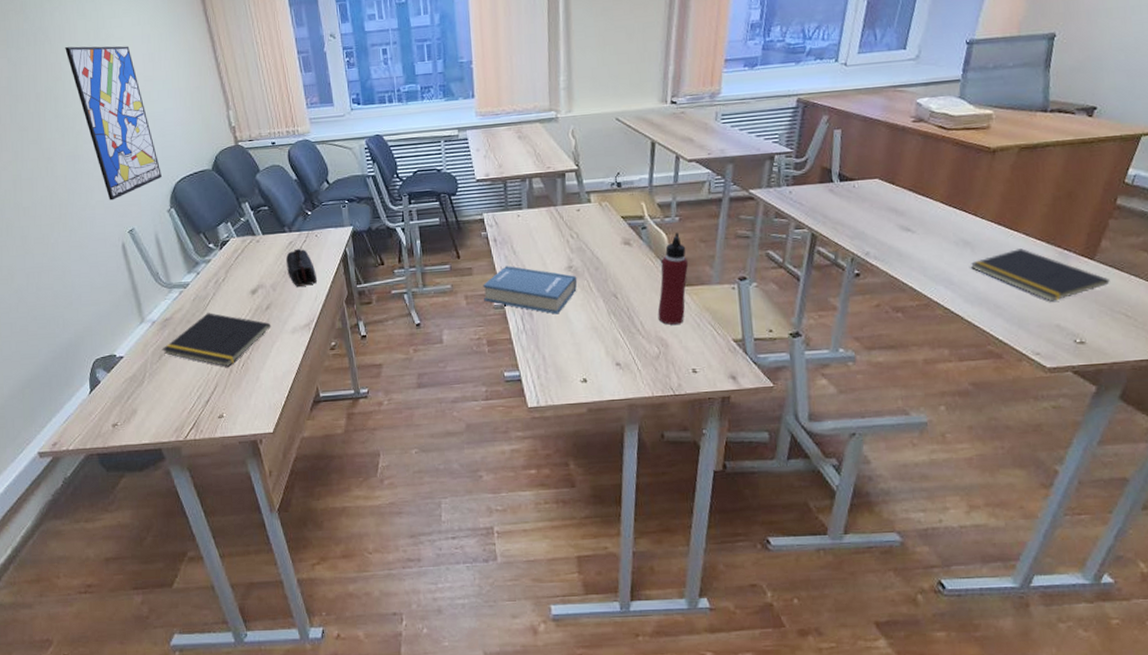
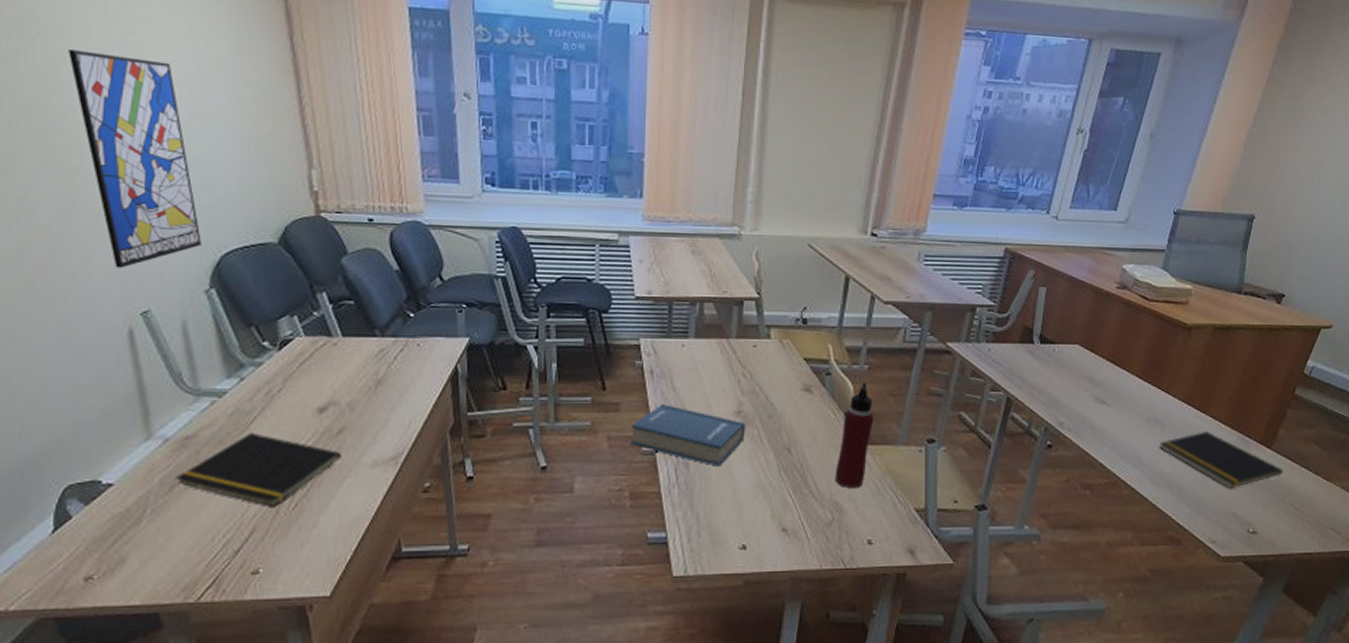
pencil case: present [286,248,317,287] -> none [373,359,413,408]

